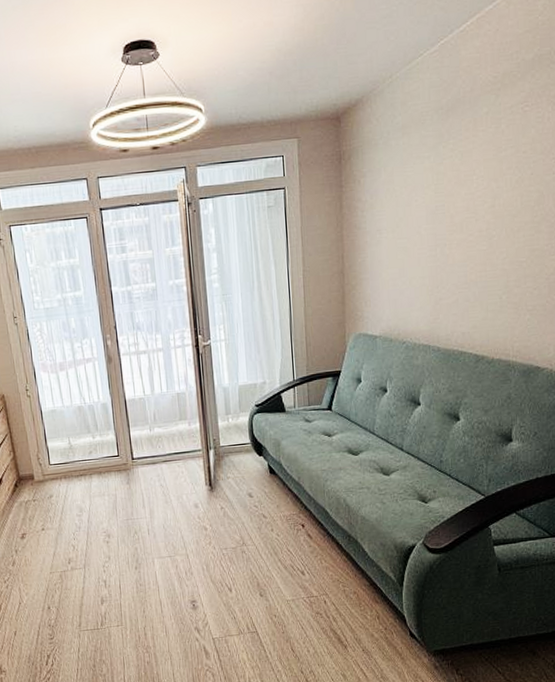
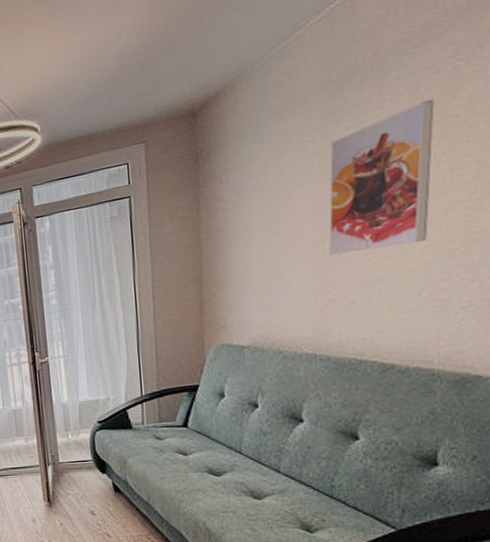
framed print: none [439,136,511,260] -> present [329,99,435,256]

